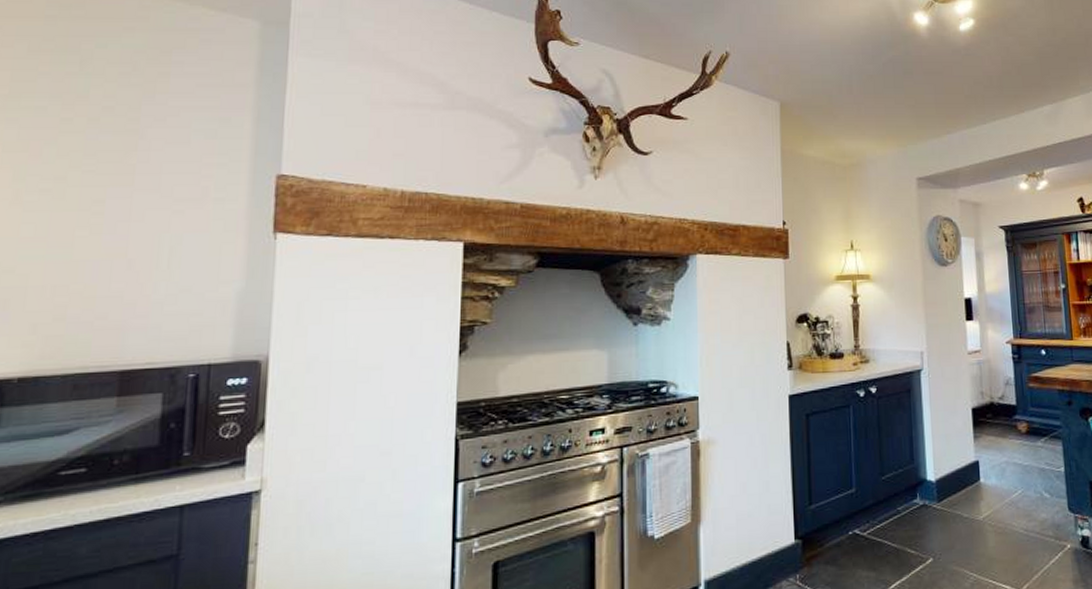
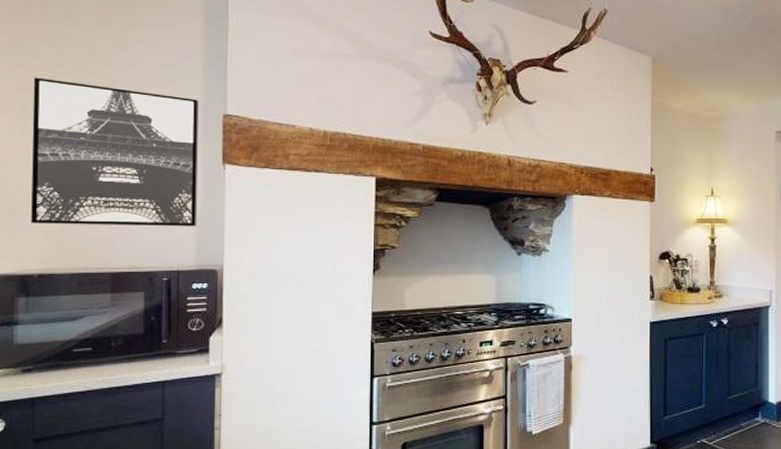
wall art: none [14,136,246,314] -> present [31,77,199,227]

